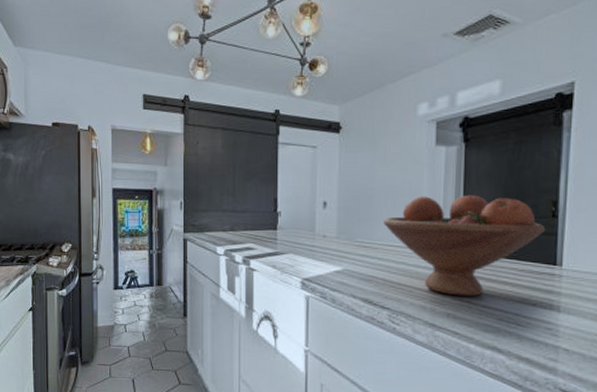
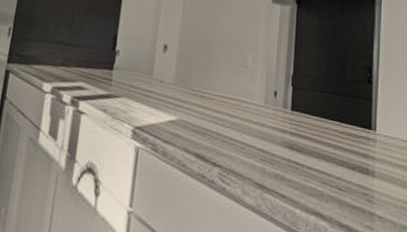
fruit bowl: present [383,195,546,297] -> none [221,49,363,157]

